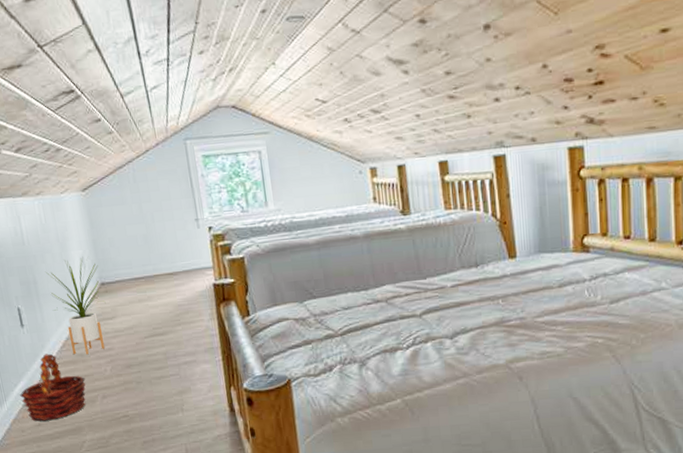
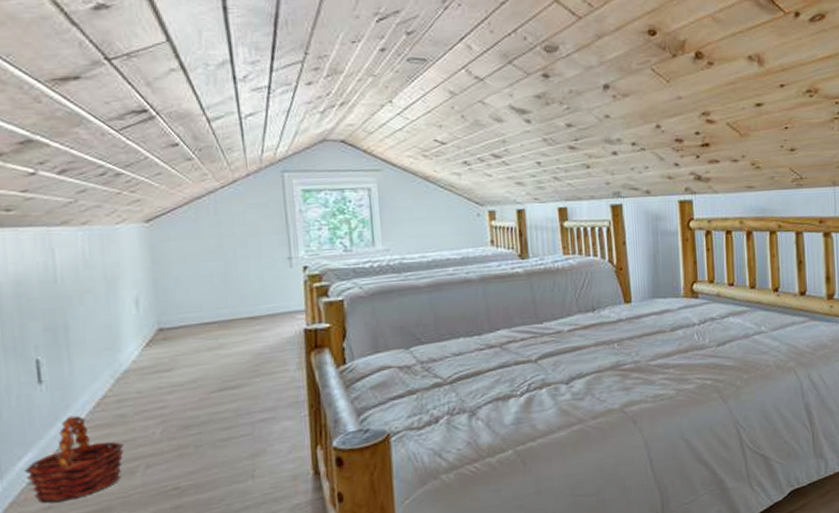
house plant: present [45,258,106,355] -> none [82,299,163,416]

